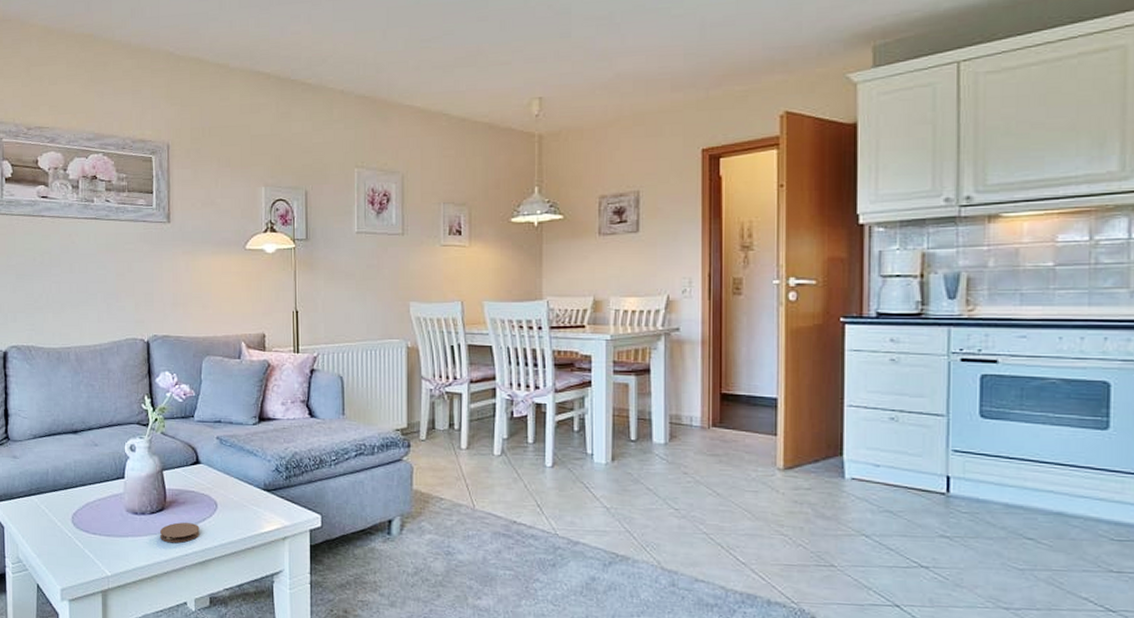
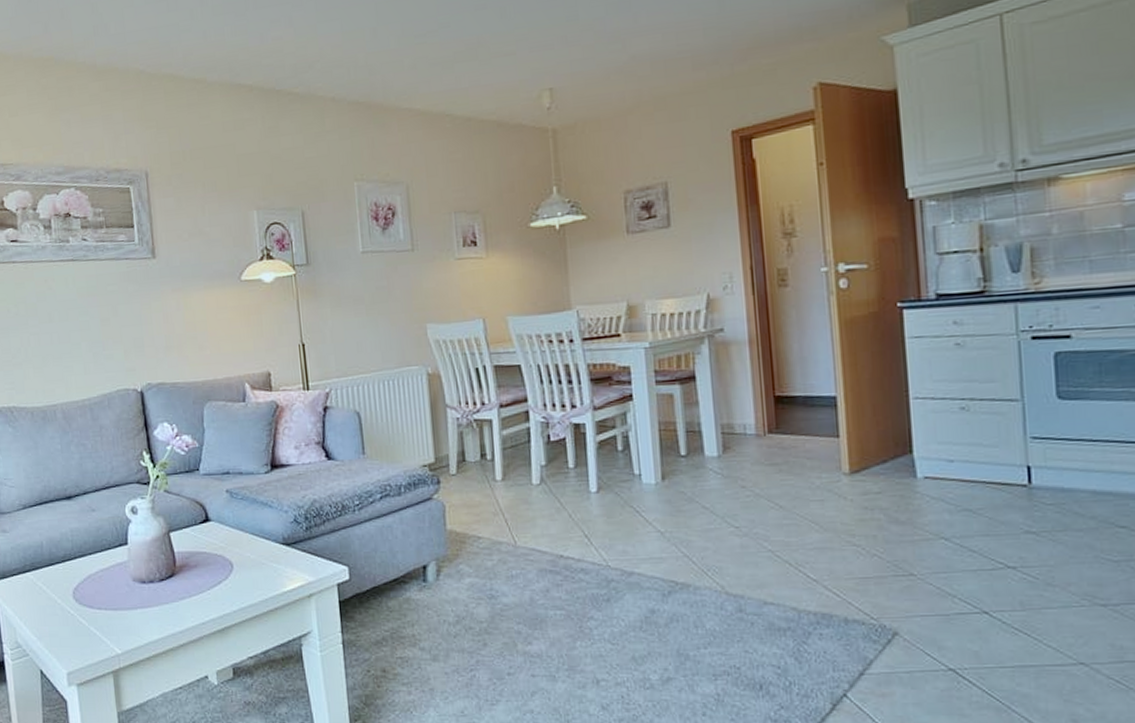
coaster: present [159,522,200,544] -> none [171,588,216,612]

